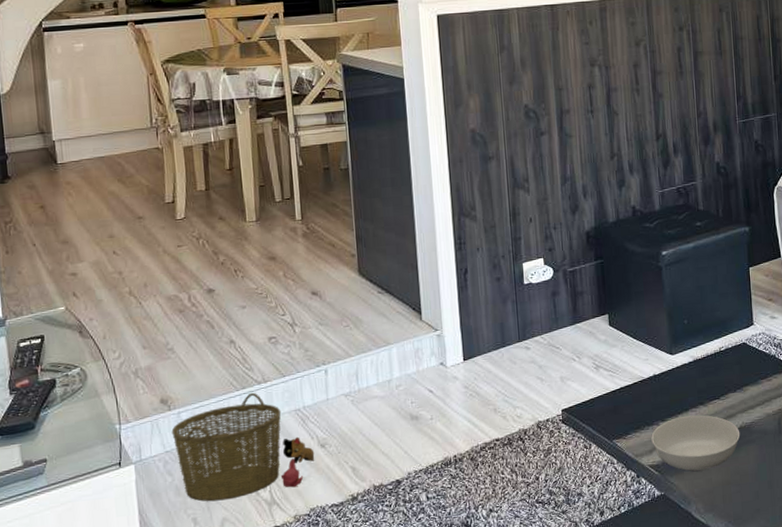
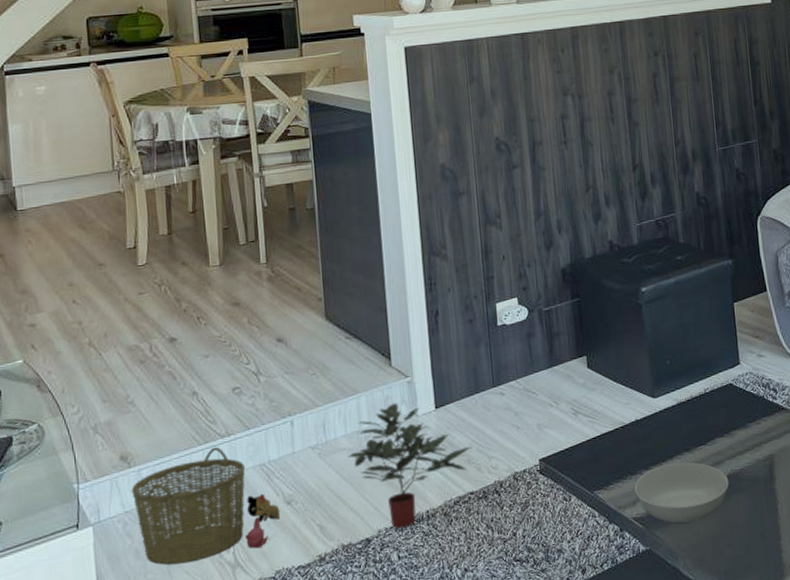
potted plant: none [379,355,499,471] -> present [348,403,473,528]

